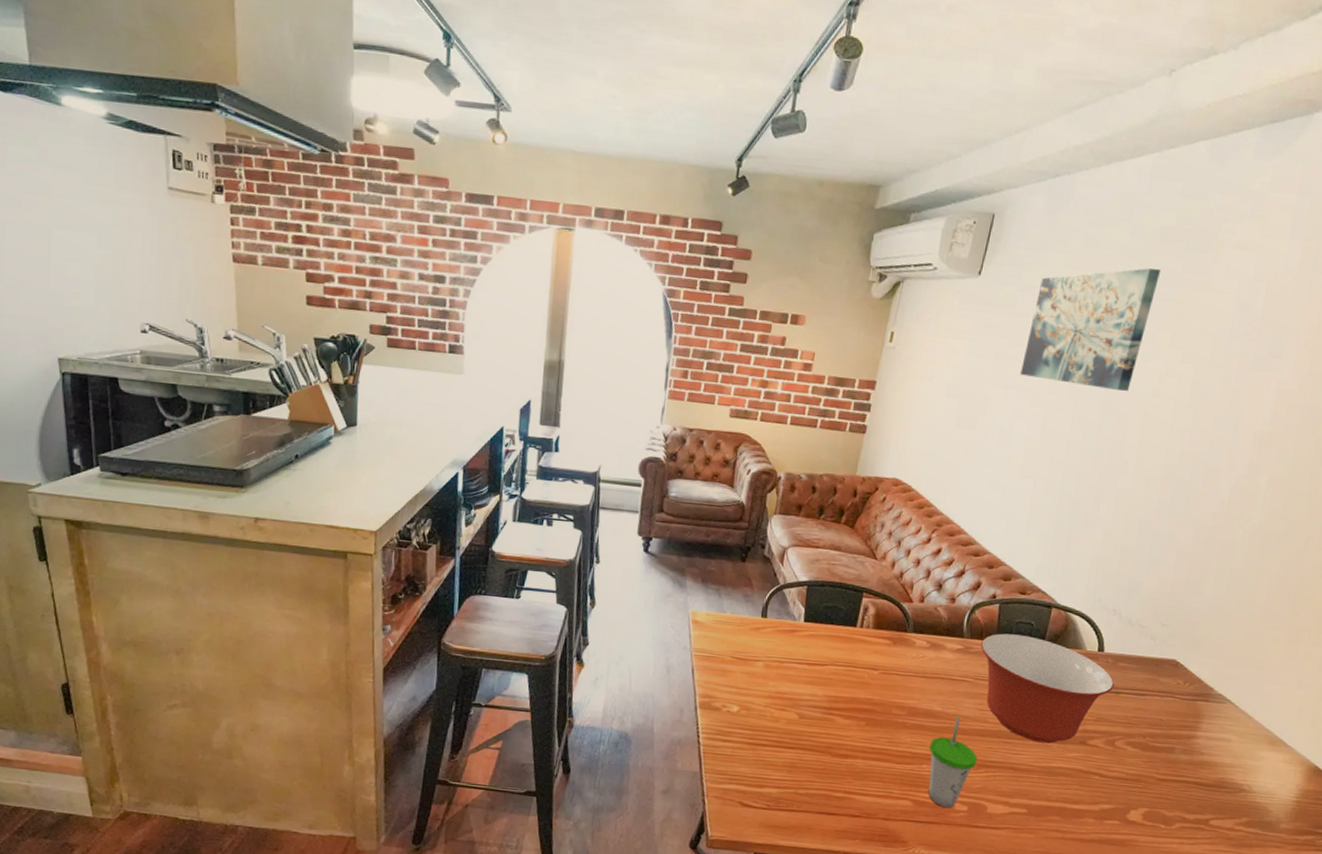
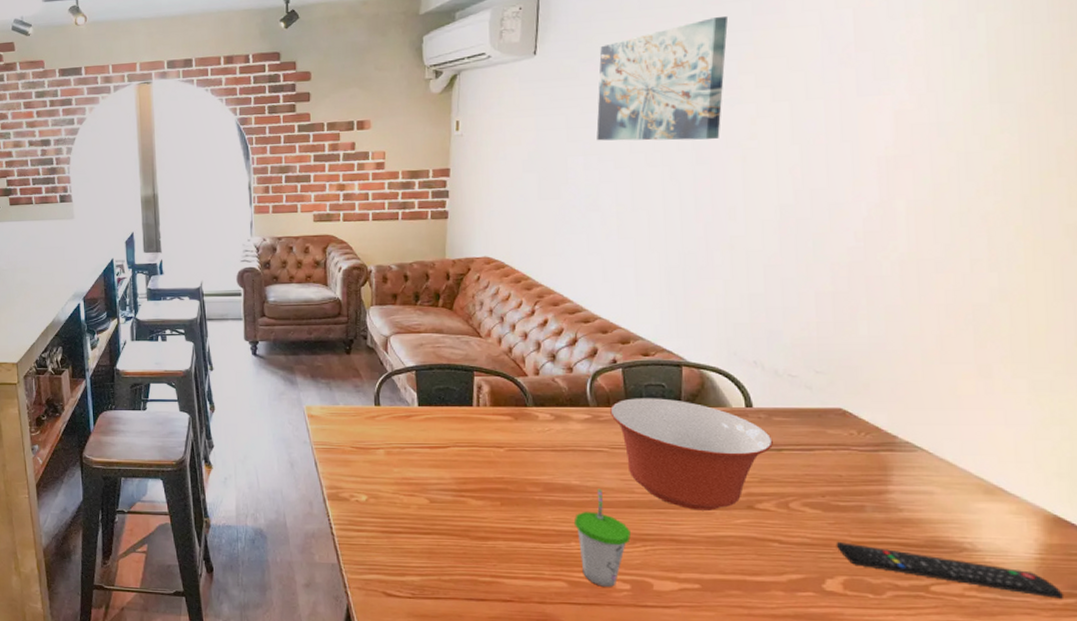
remote control: none [1145,778,1307,836] -> present [836,542,1065,599]

